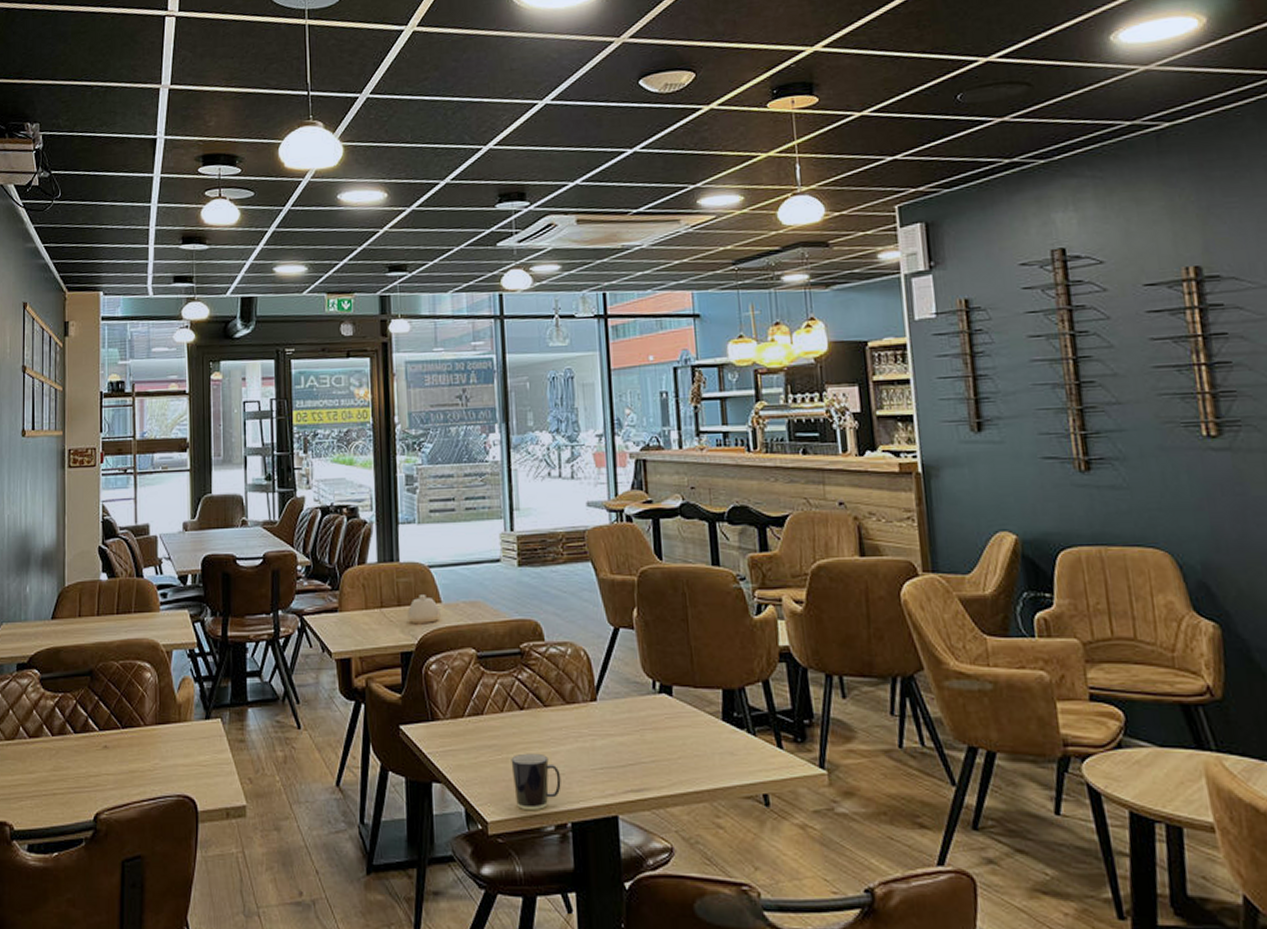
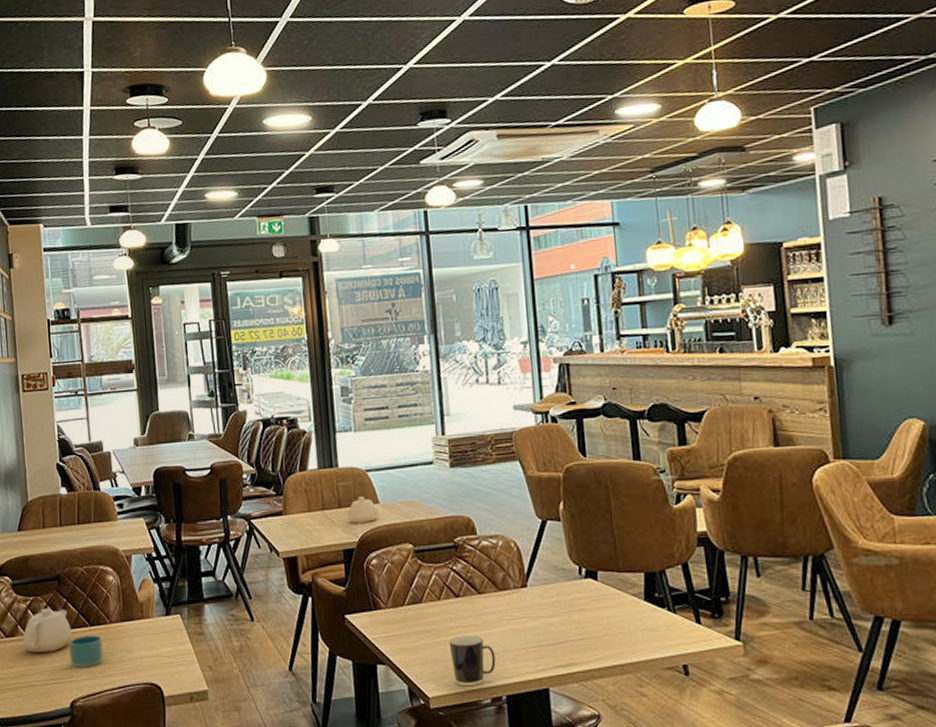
teapot: none [46,706,101,756] -> present [22,608,72,653]
cup: none [97,738,134,775] -> present [68,635,103,668]

